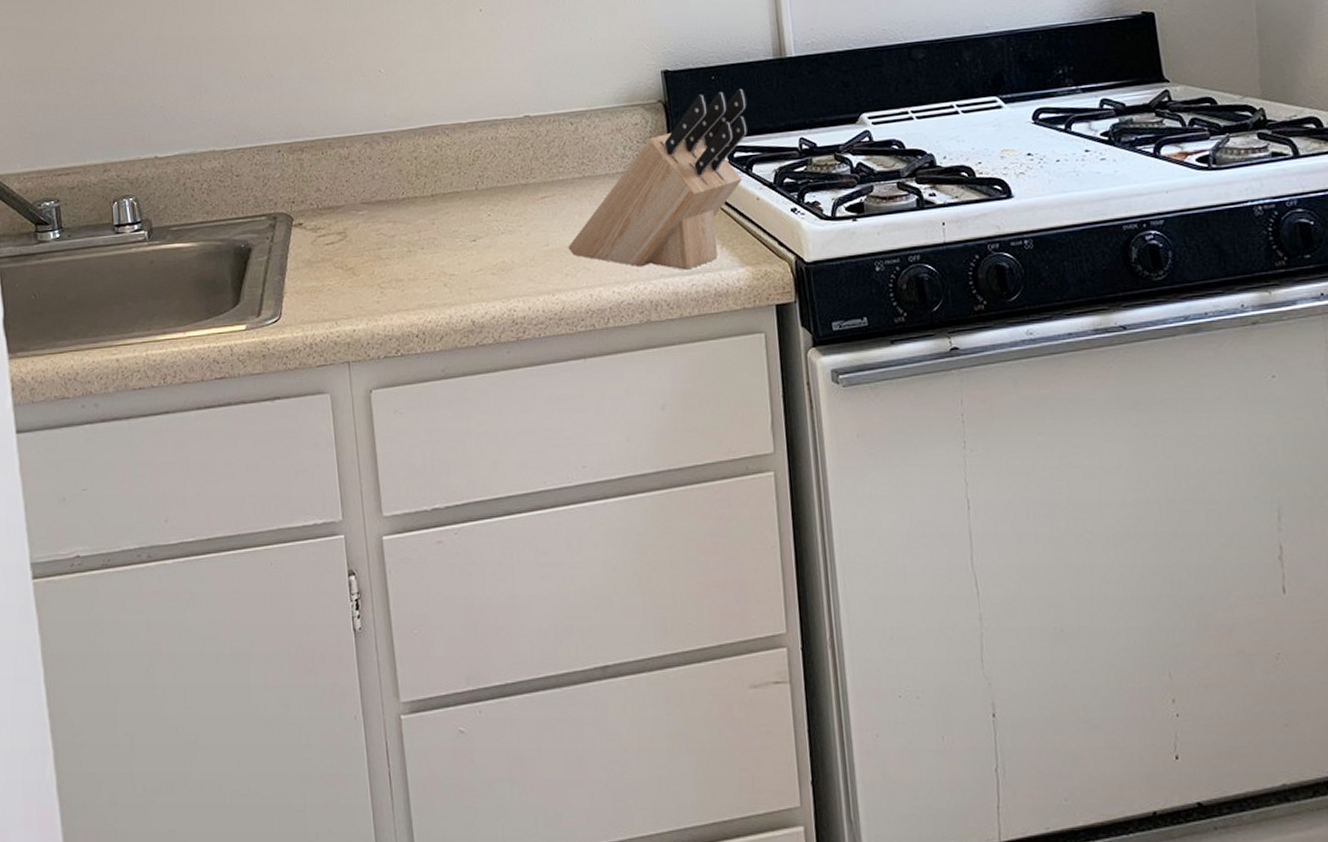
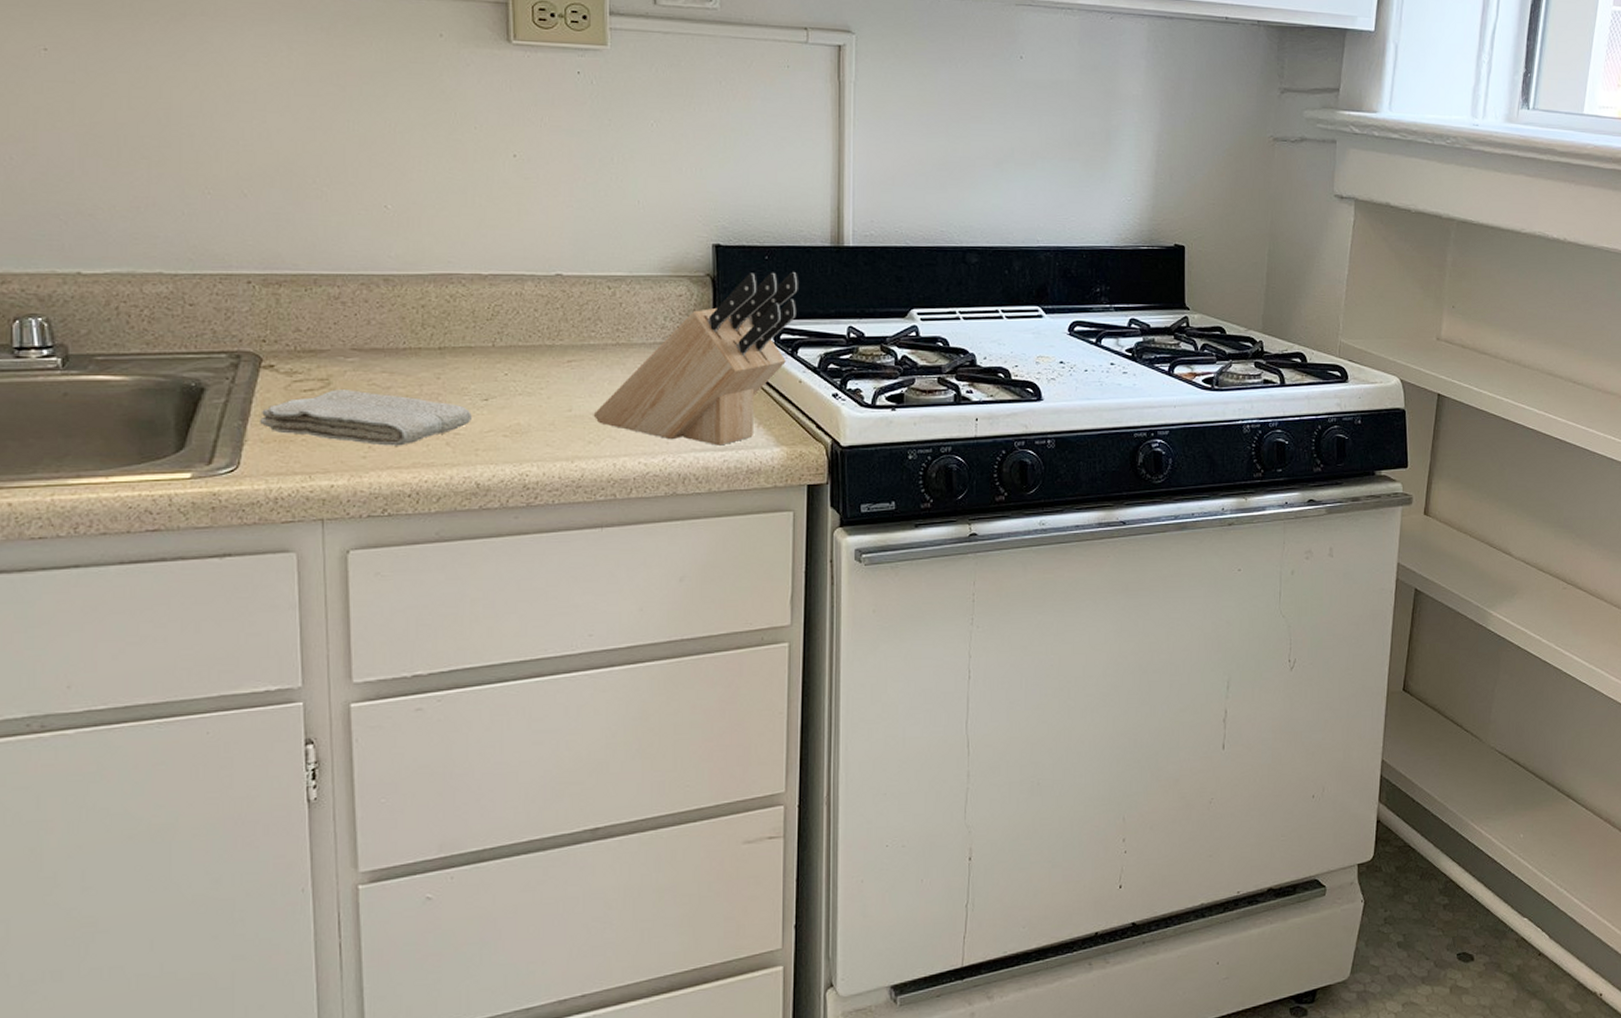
washcloth: none [295,240,464,291] -> present [260,389,472,446]

